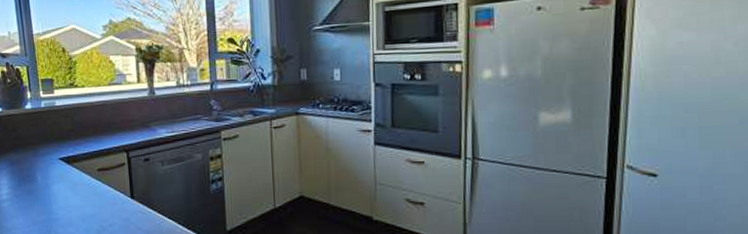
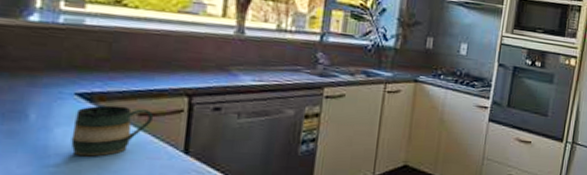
mug: none [62,165,108,206] -> present [70,105,154,157]

